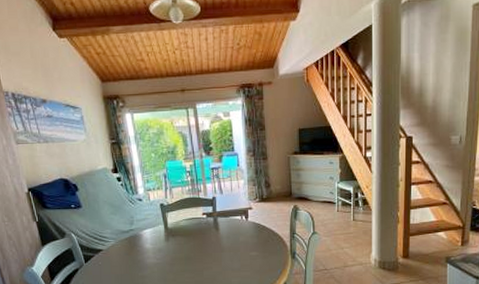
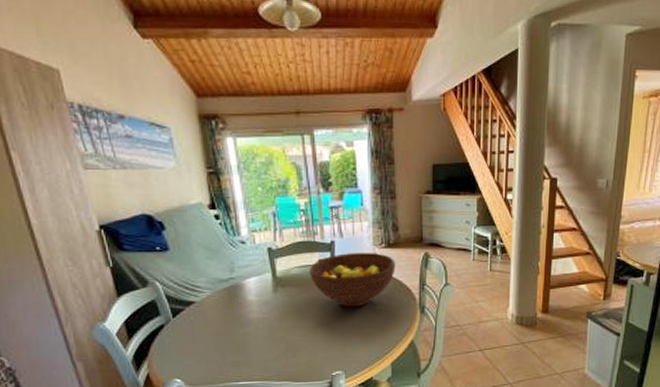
fruit bowl: none [194,206,269,254] -> present [309,253,396,307]

